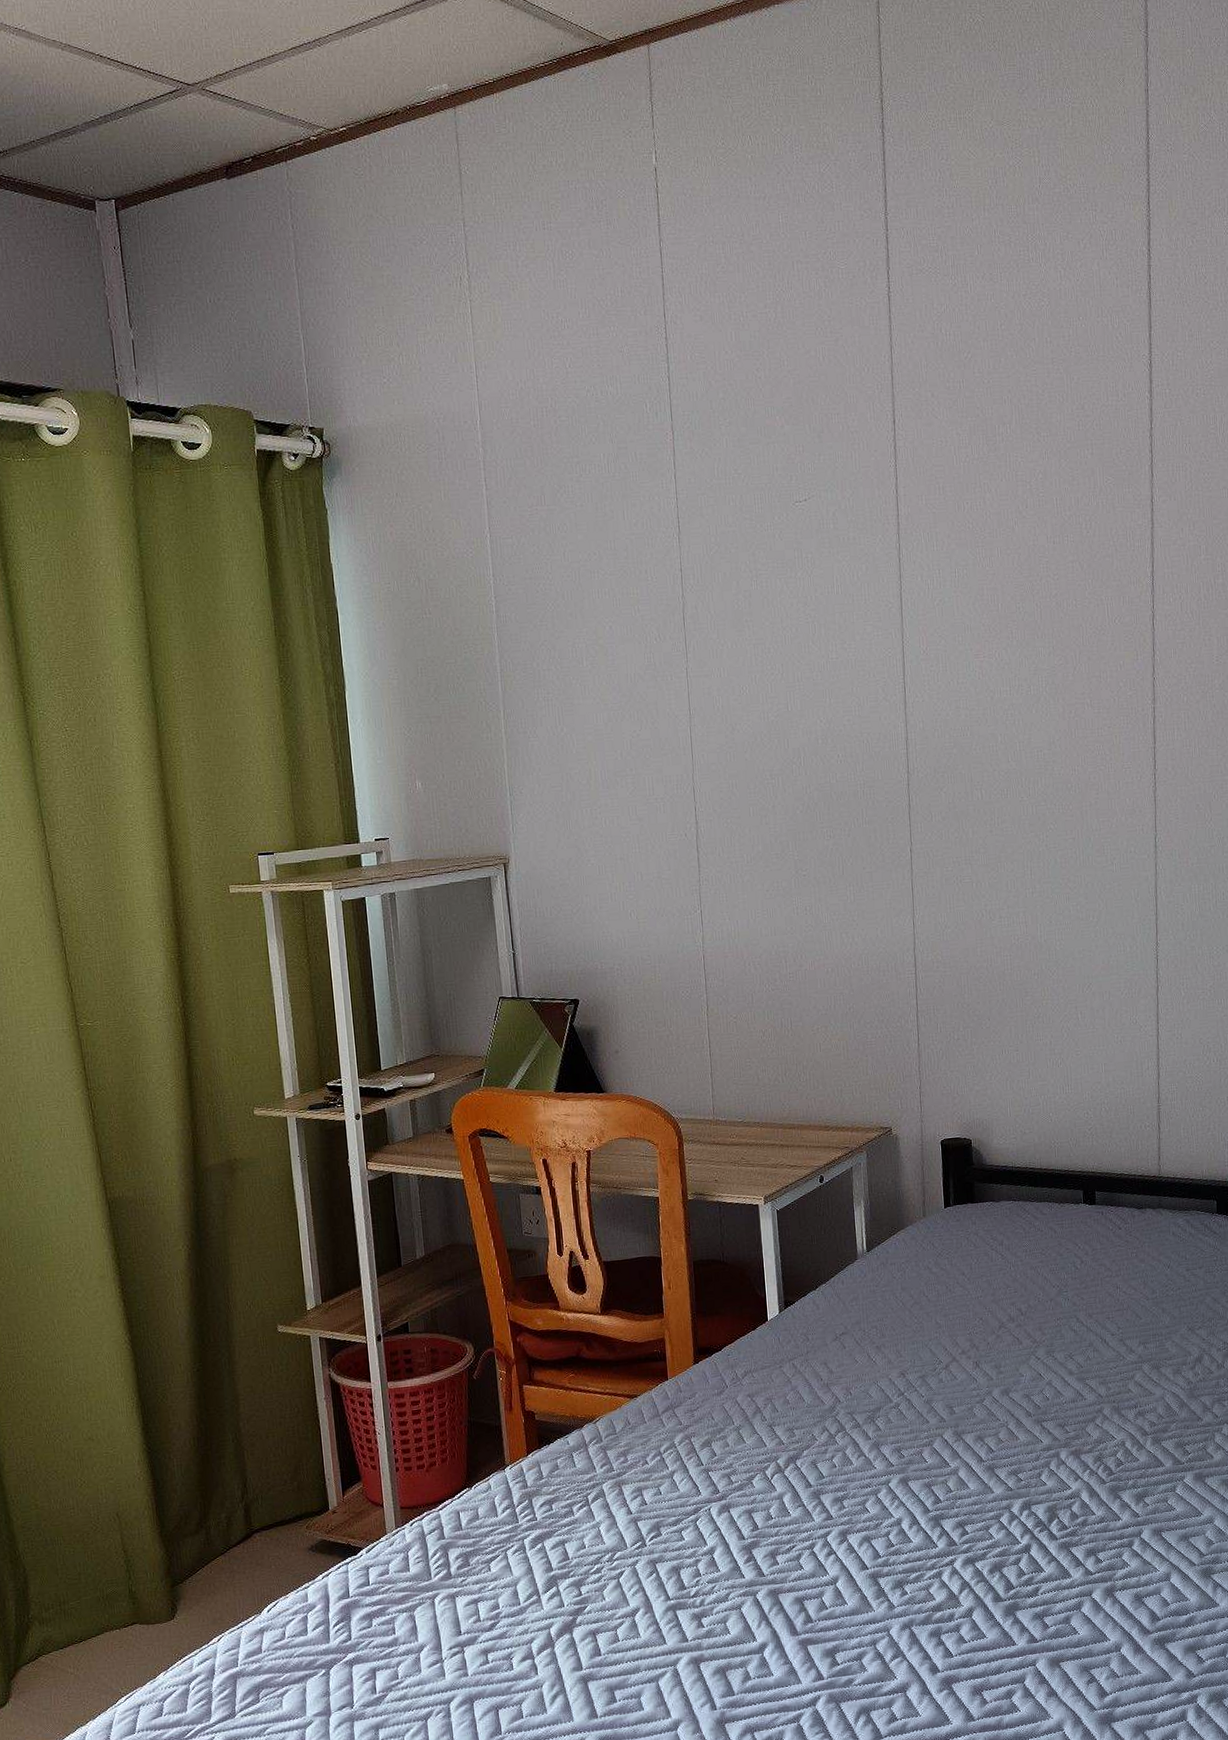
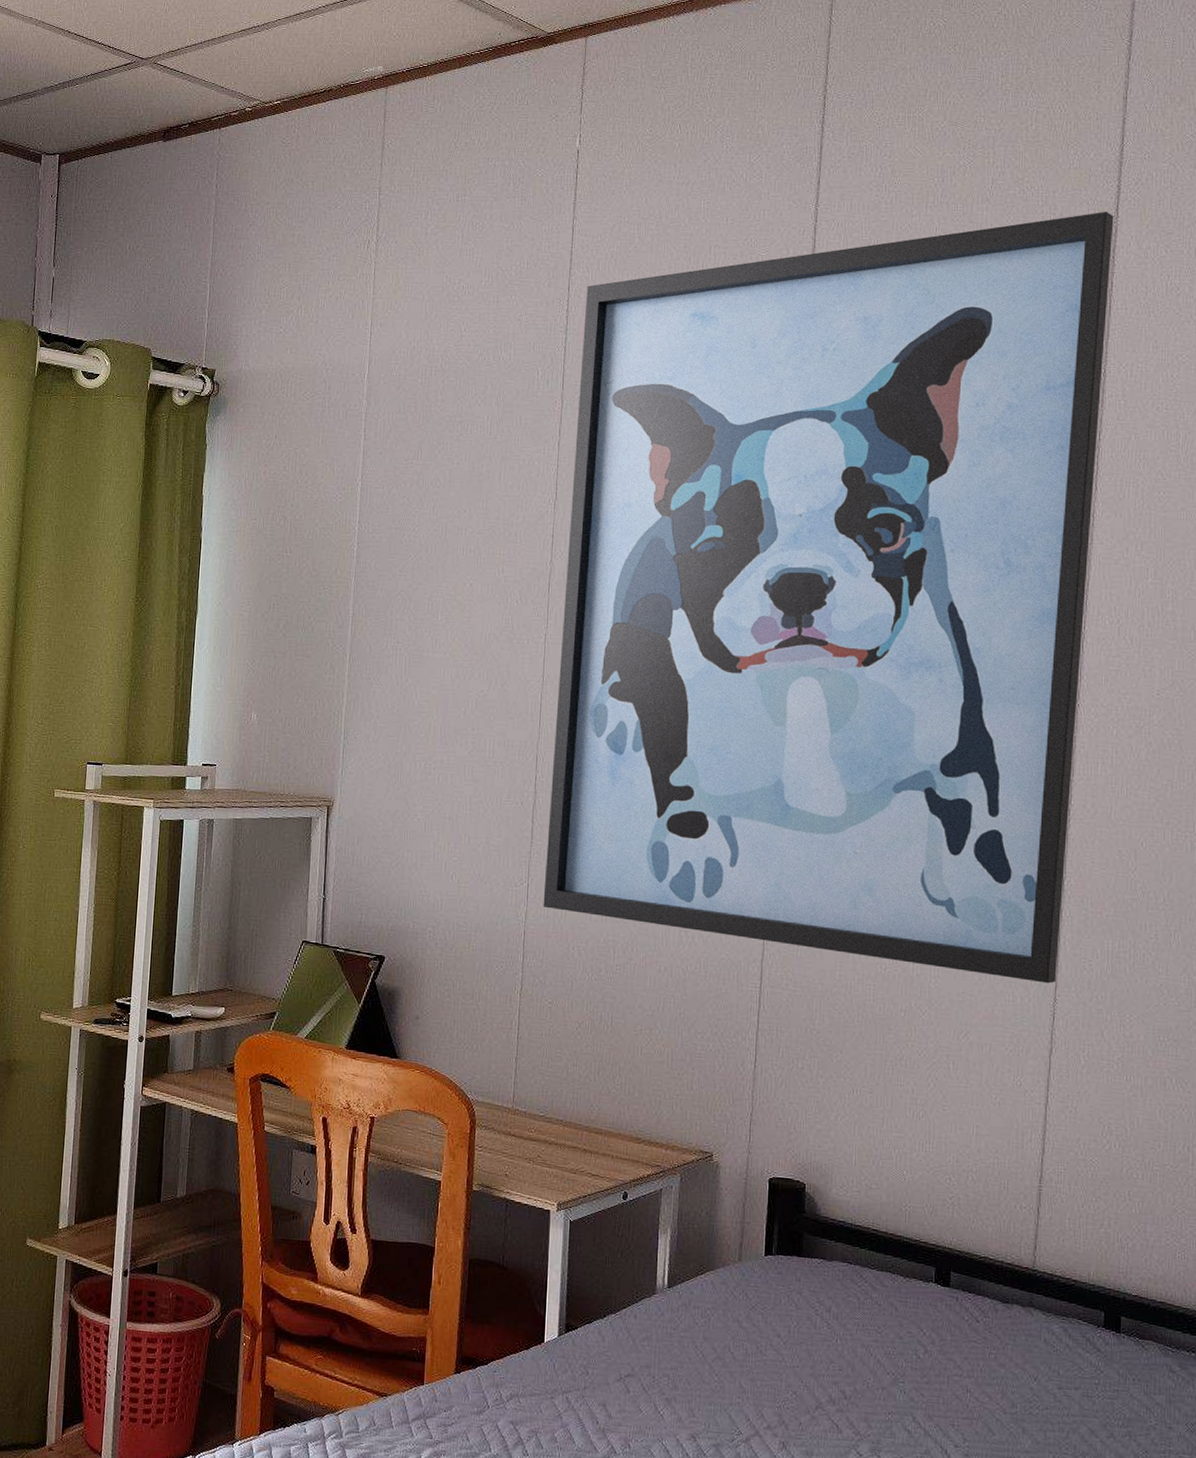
wall art: none [681,205,1157,931] -> present [543,211,1114,984]

